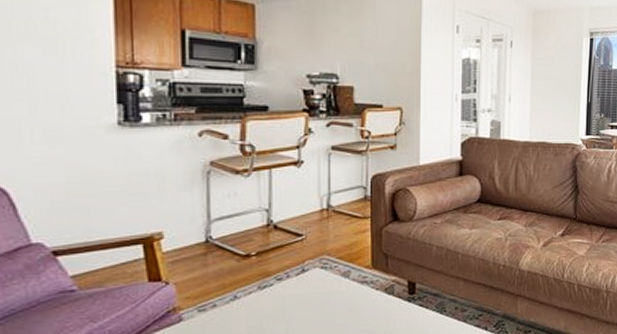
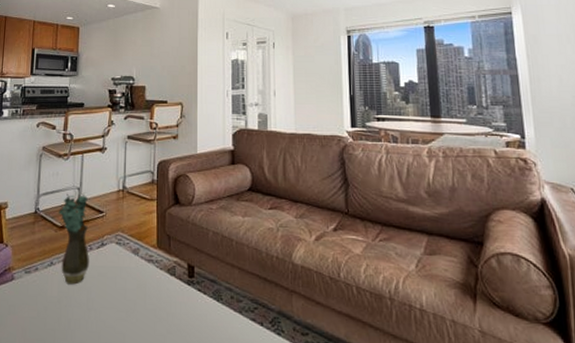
vase: none [241,214,287,318] -> present [59,192,89,285]

